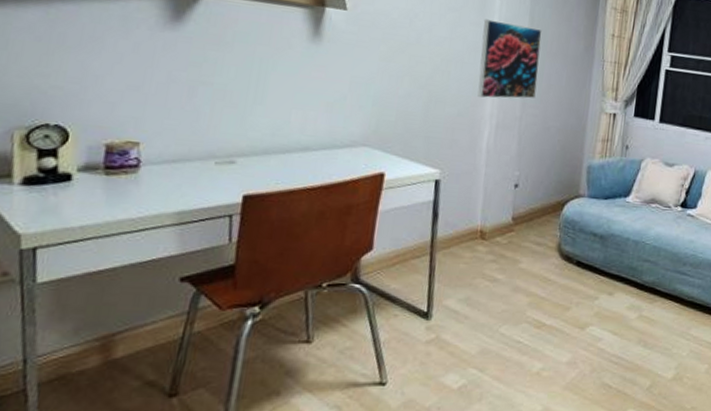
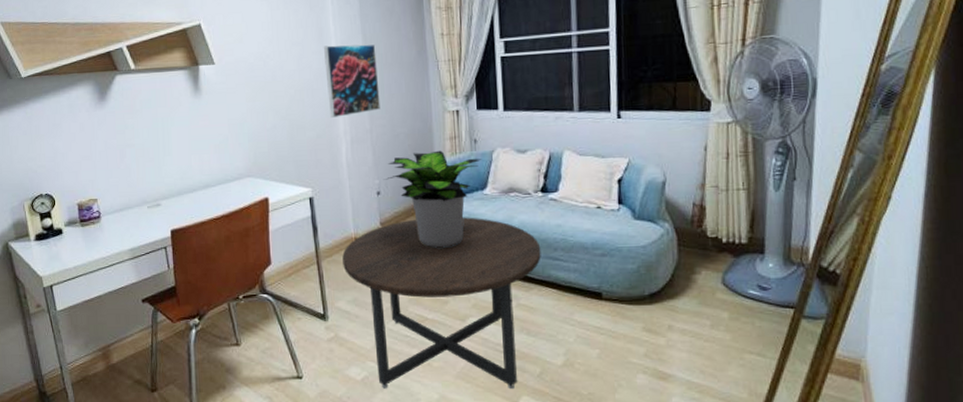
coffee table: none [460,218,671,403] -> present [342,217,541,390]
potted plant: none [525,149,630,252] -> present [384,150,482,248]

